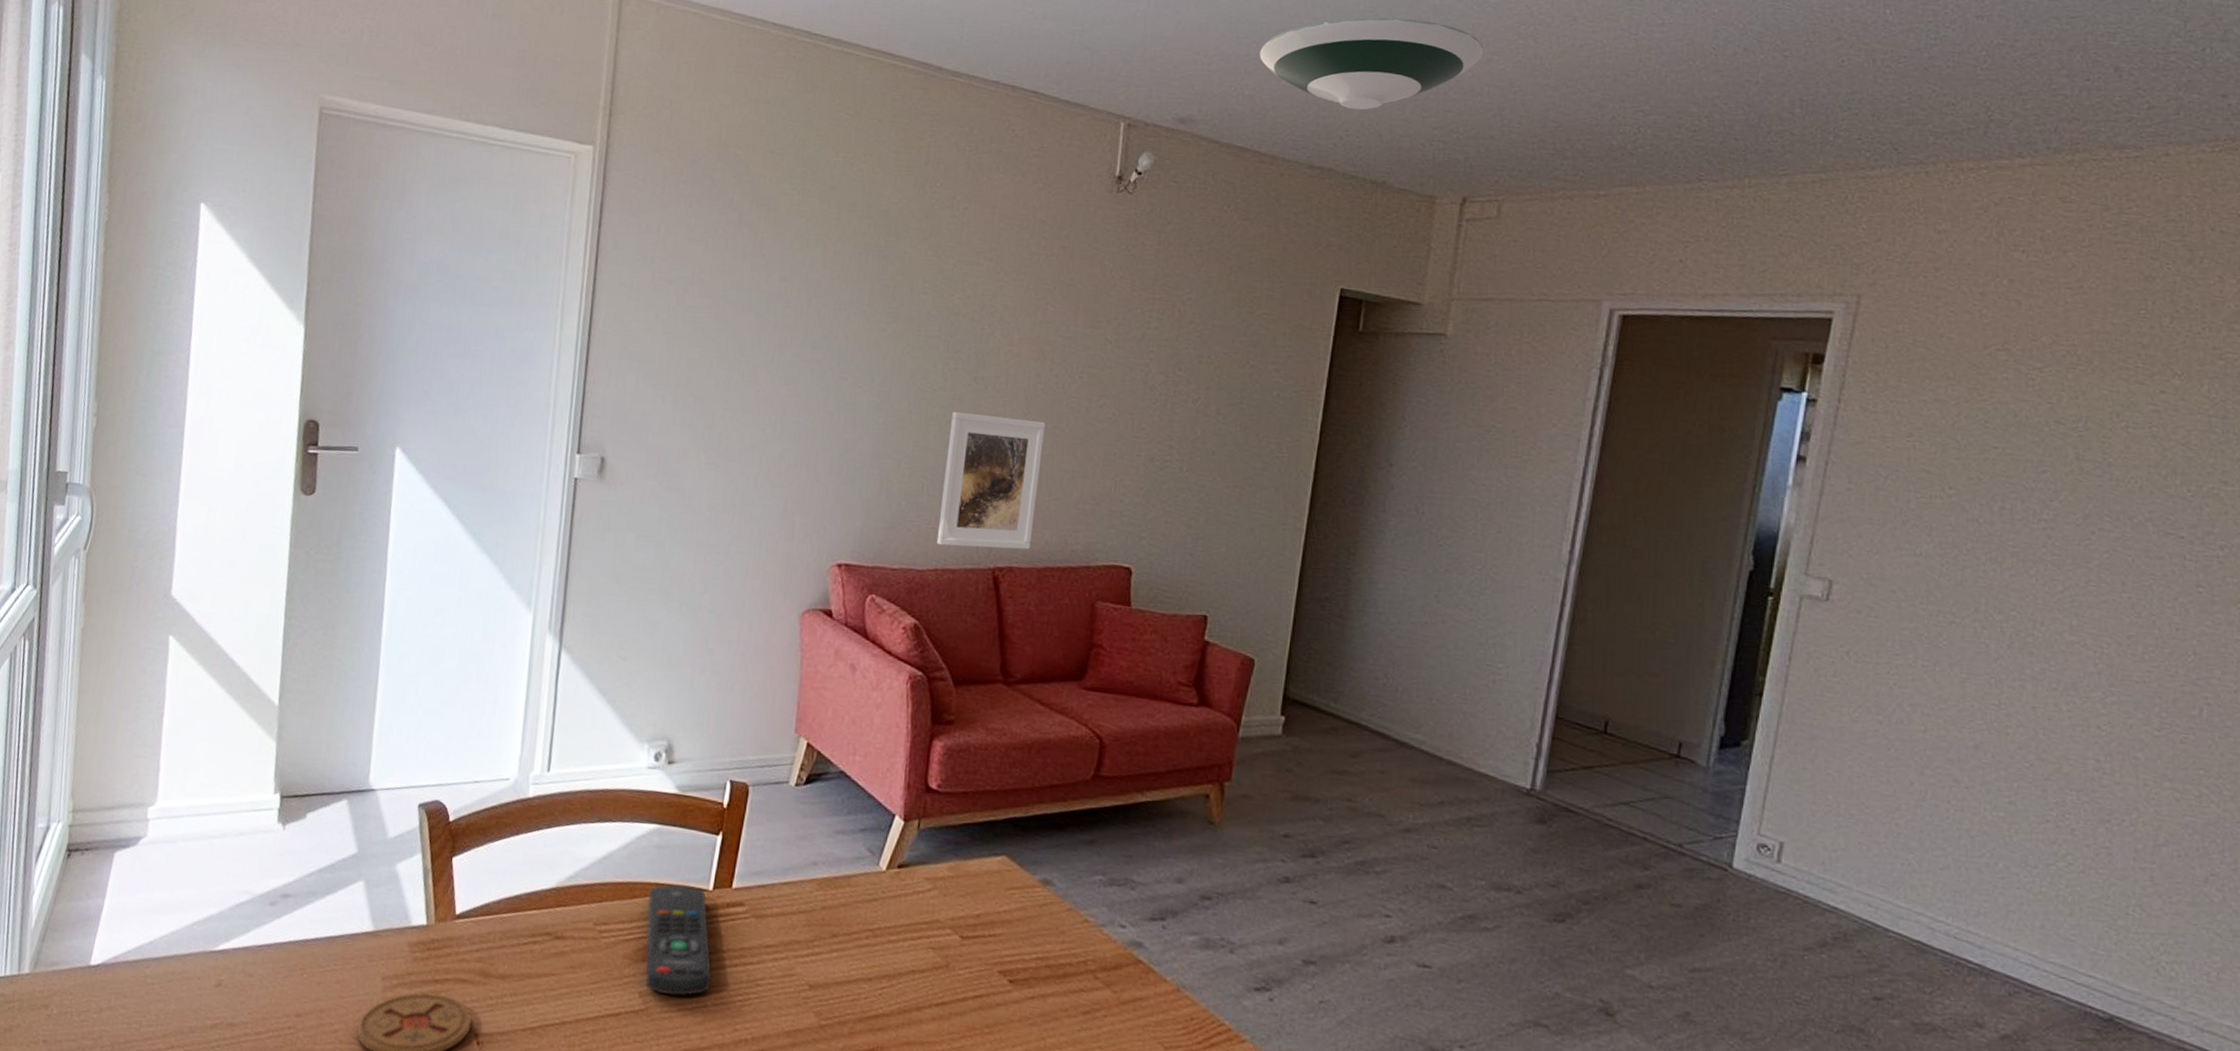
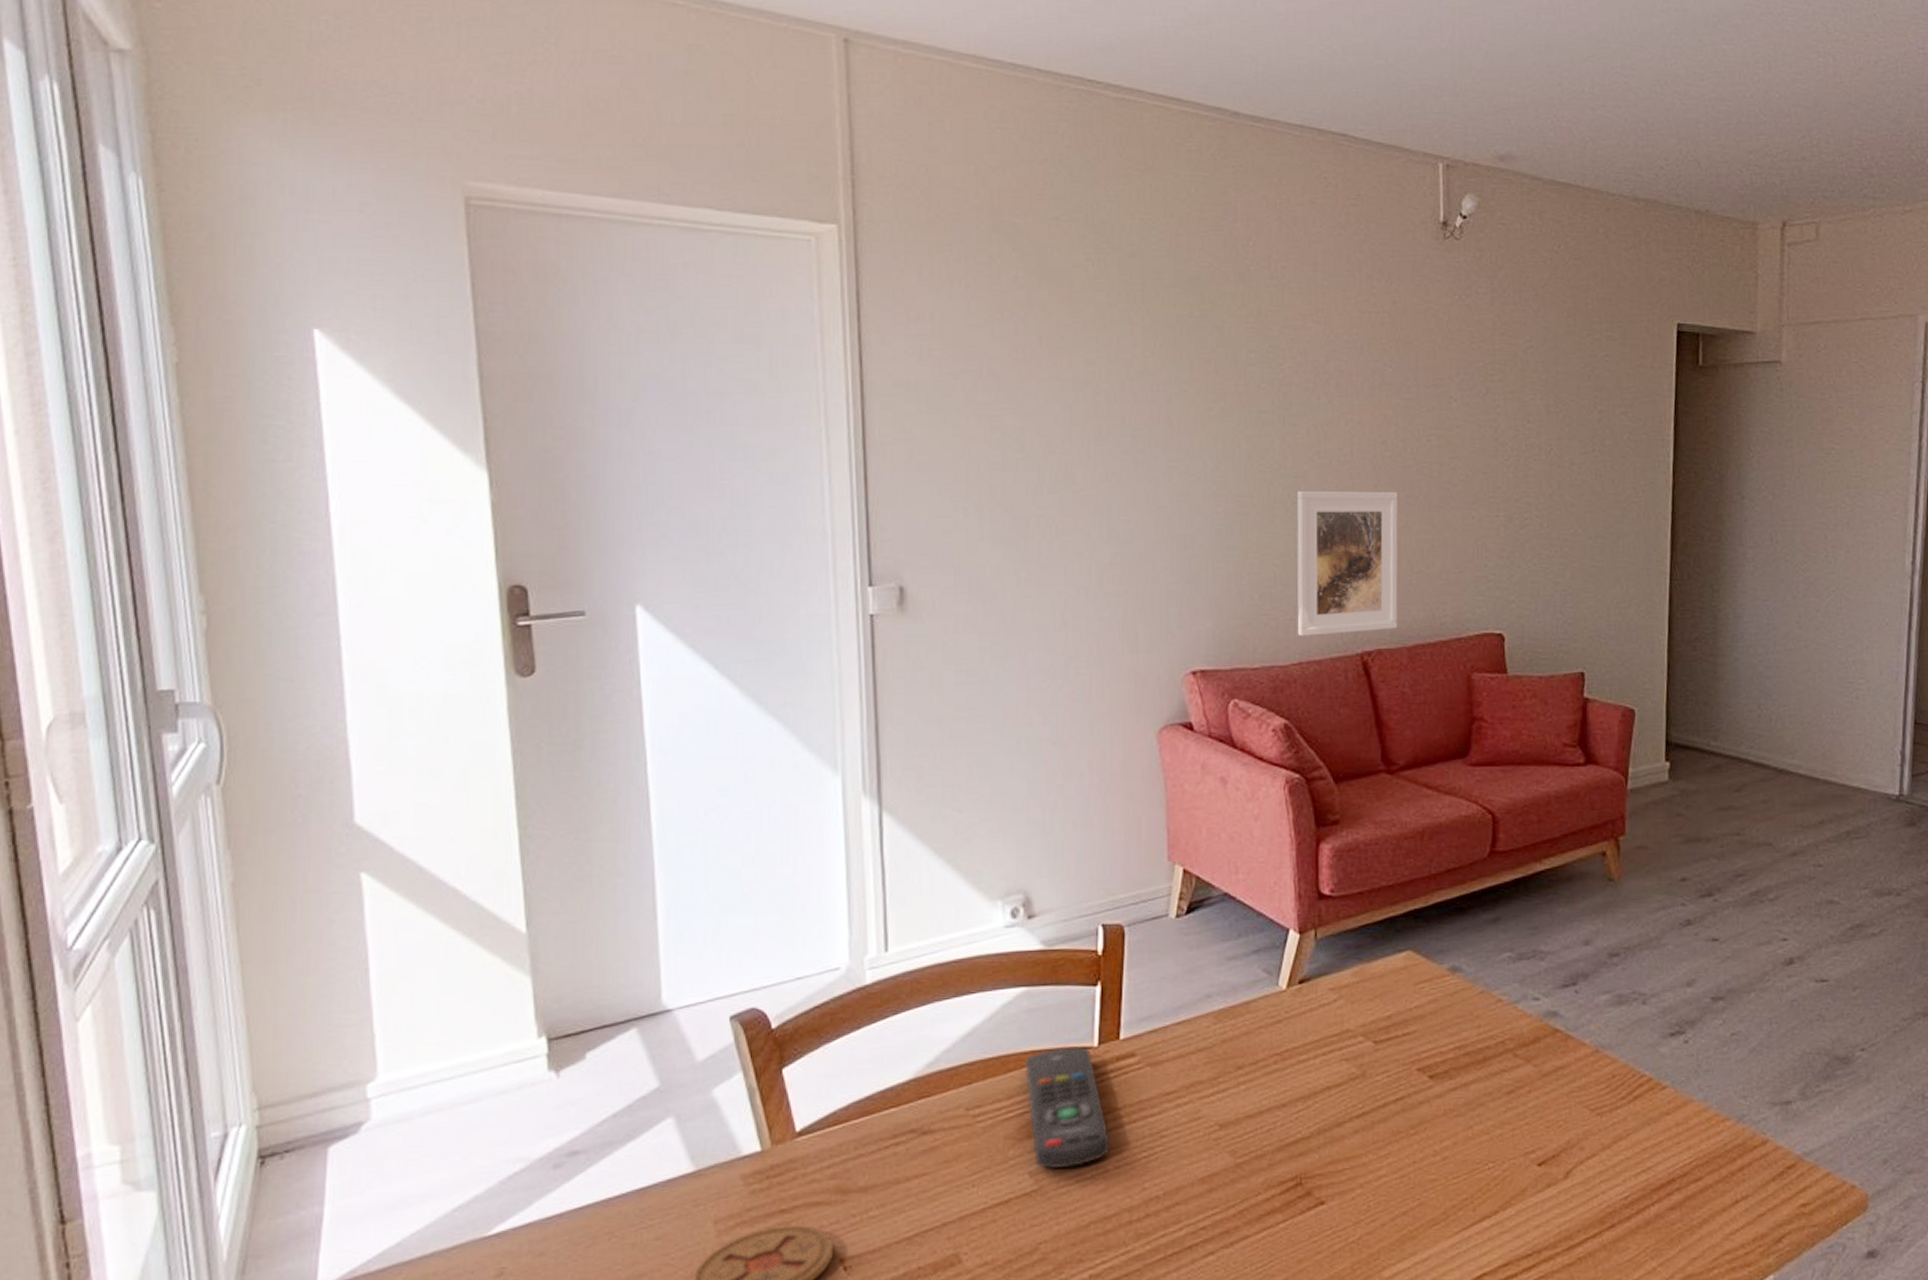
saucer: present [1260,17,1484,111] -> none [1572,39,1788,138]

